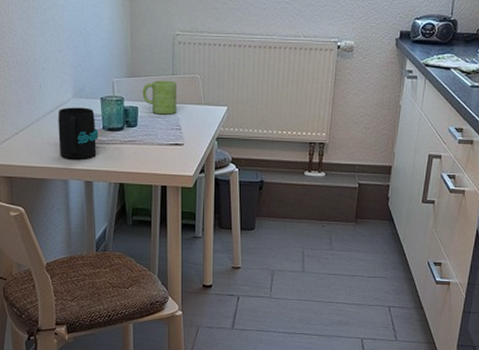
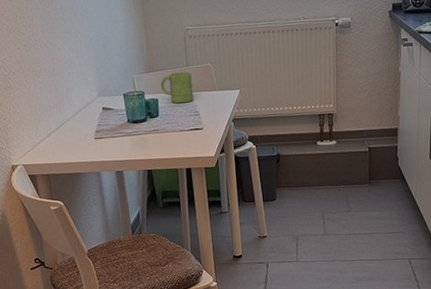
mug: present [58,107,99,159] -> none [85,104,125,153]

